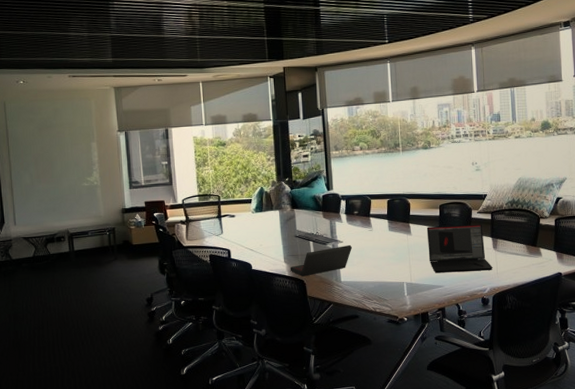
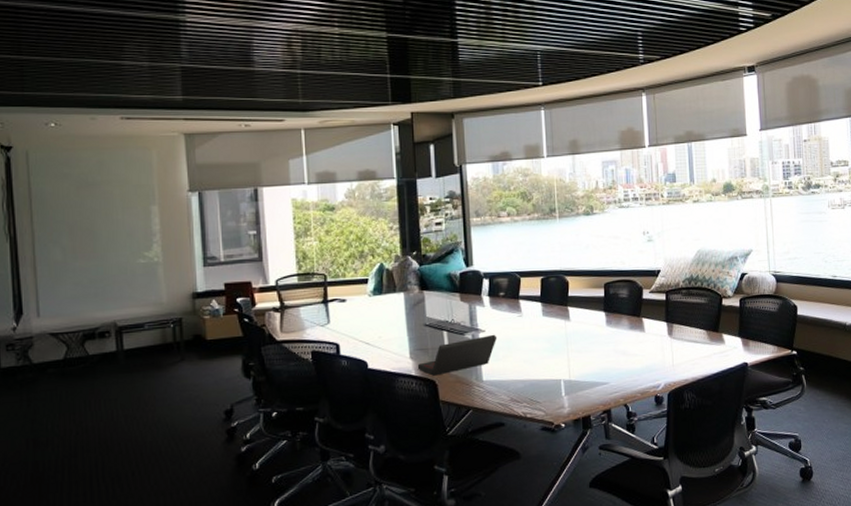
laptop: present [426,224,493,273] -> none [588,306,668,367]

